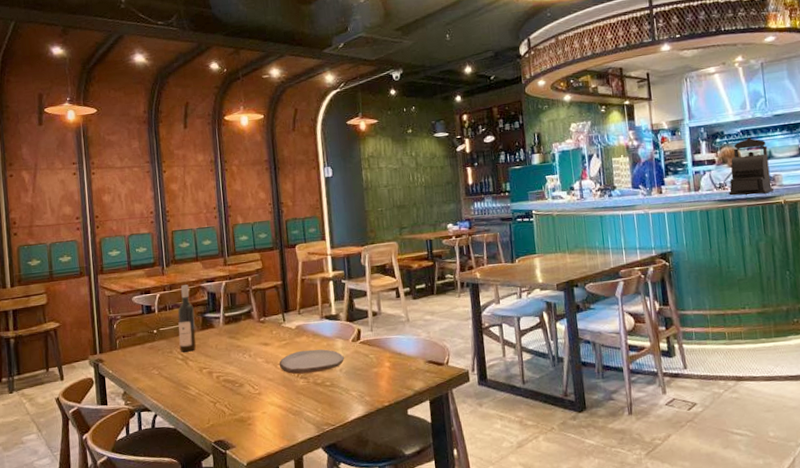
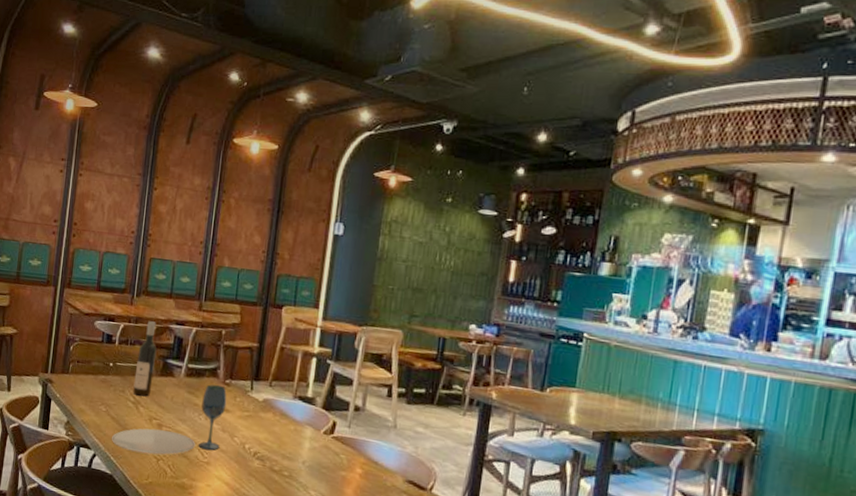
plate: none [168,375,245,403] -> present [111,428,195,456]
wineglass: none [243,325,267,383] -> present [199,384,227,451]
plate: present [279,349,345,375] -> none [235,427,312,459]

